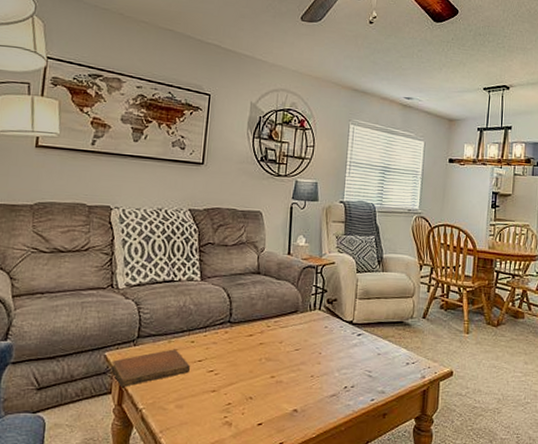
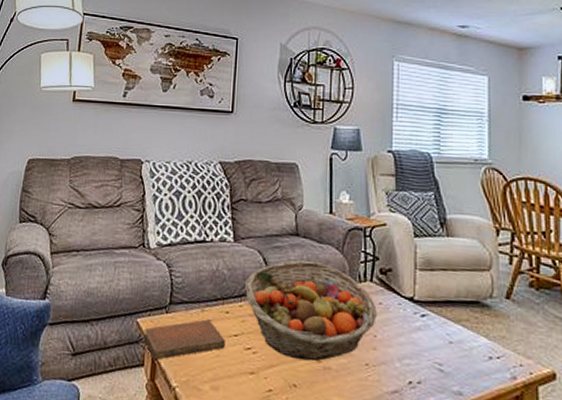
fruit basket: none [210,295,323,377] -> present [245,260,377,362]

